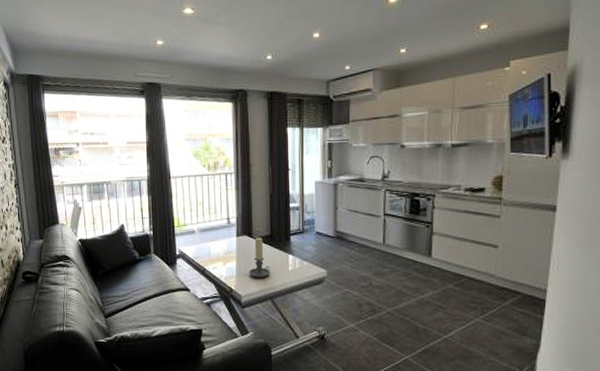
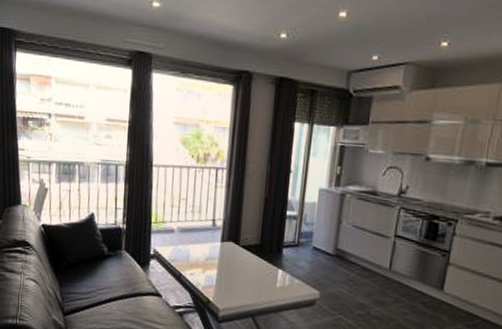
candle holder: present [249,237,270,278] -> none [231,245,256,292]

